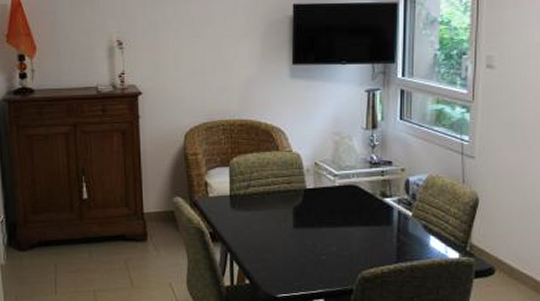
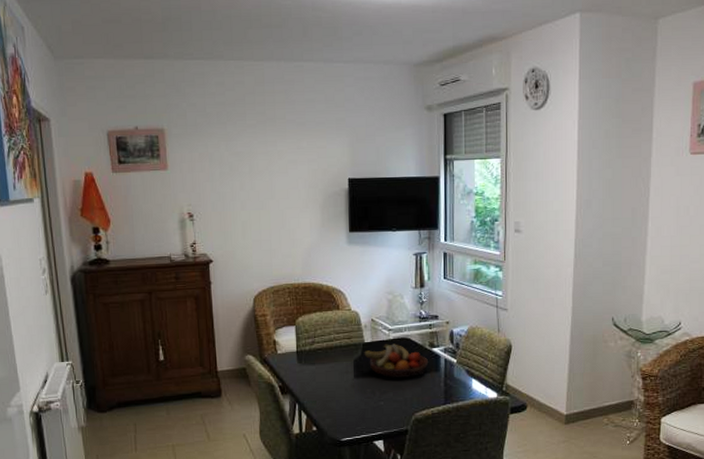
fruit bowl: none [305,191,380,231] -> present [364,344,429,379]

